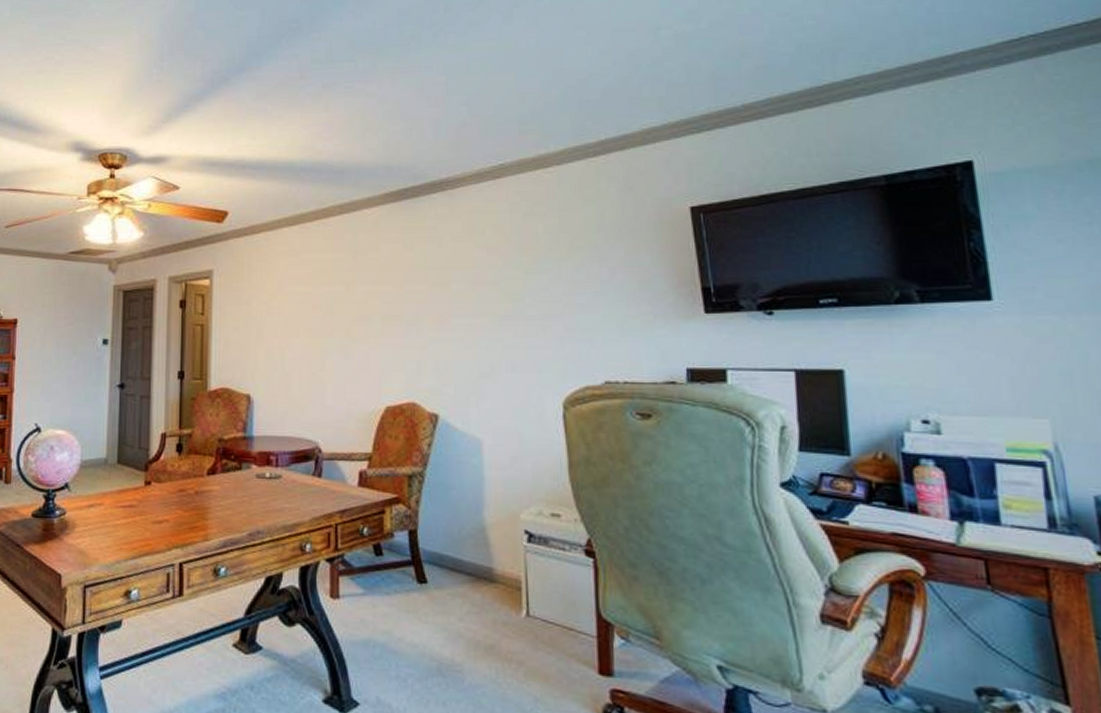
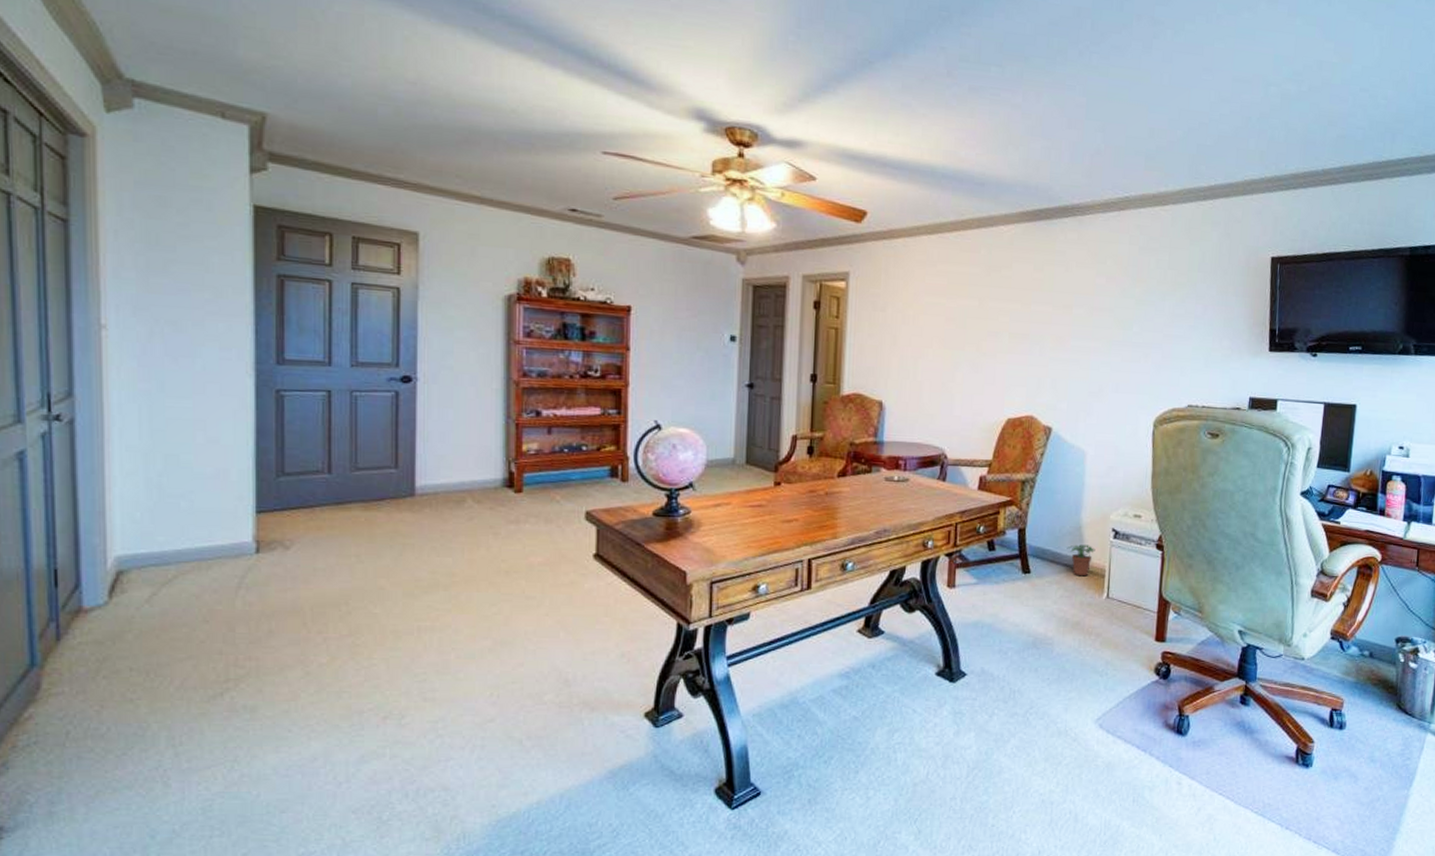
potted plant: none [469,549,506,589] -> present [1067,544,1096,577]

